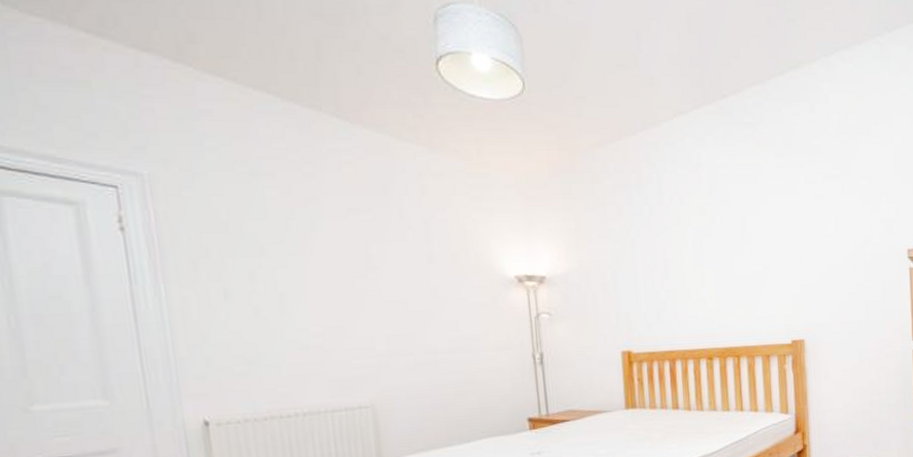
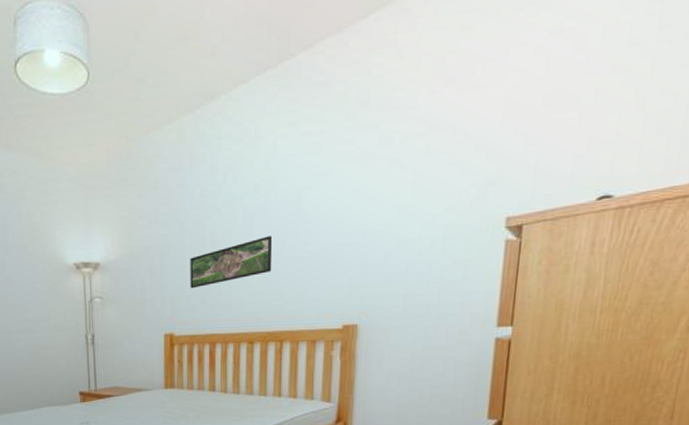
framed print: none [643,256,724,305] -> present [190,235,273,289]

